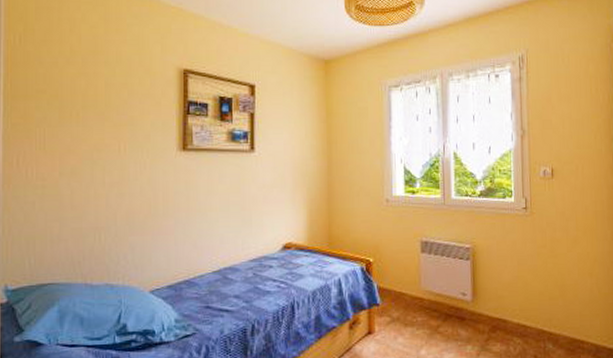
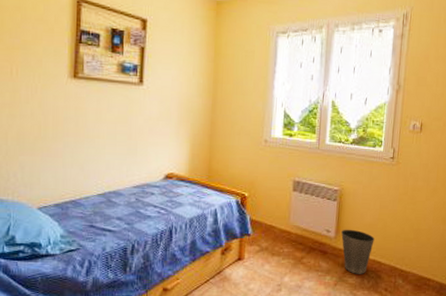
waste basket: none [479,290,516,341] -> present [341,229,375,274]

